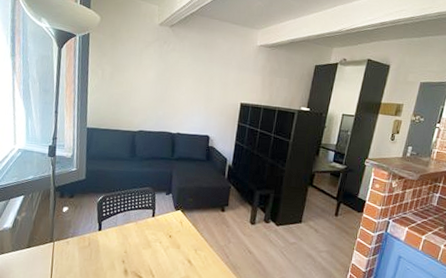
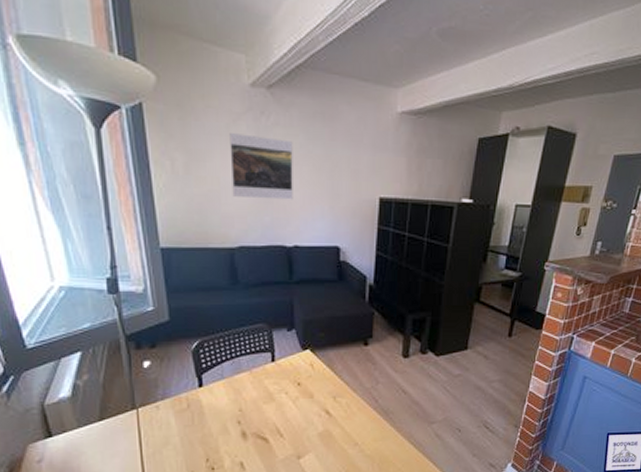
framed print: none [139,54,183,101] -> present [229,133,293,200]

